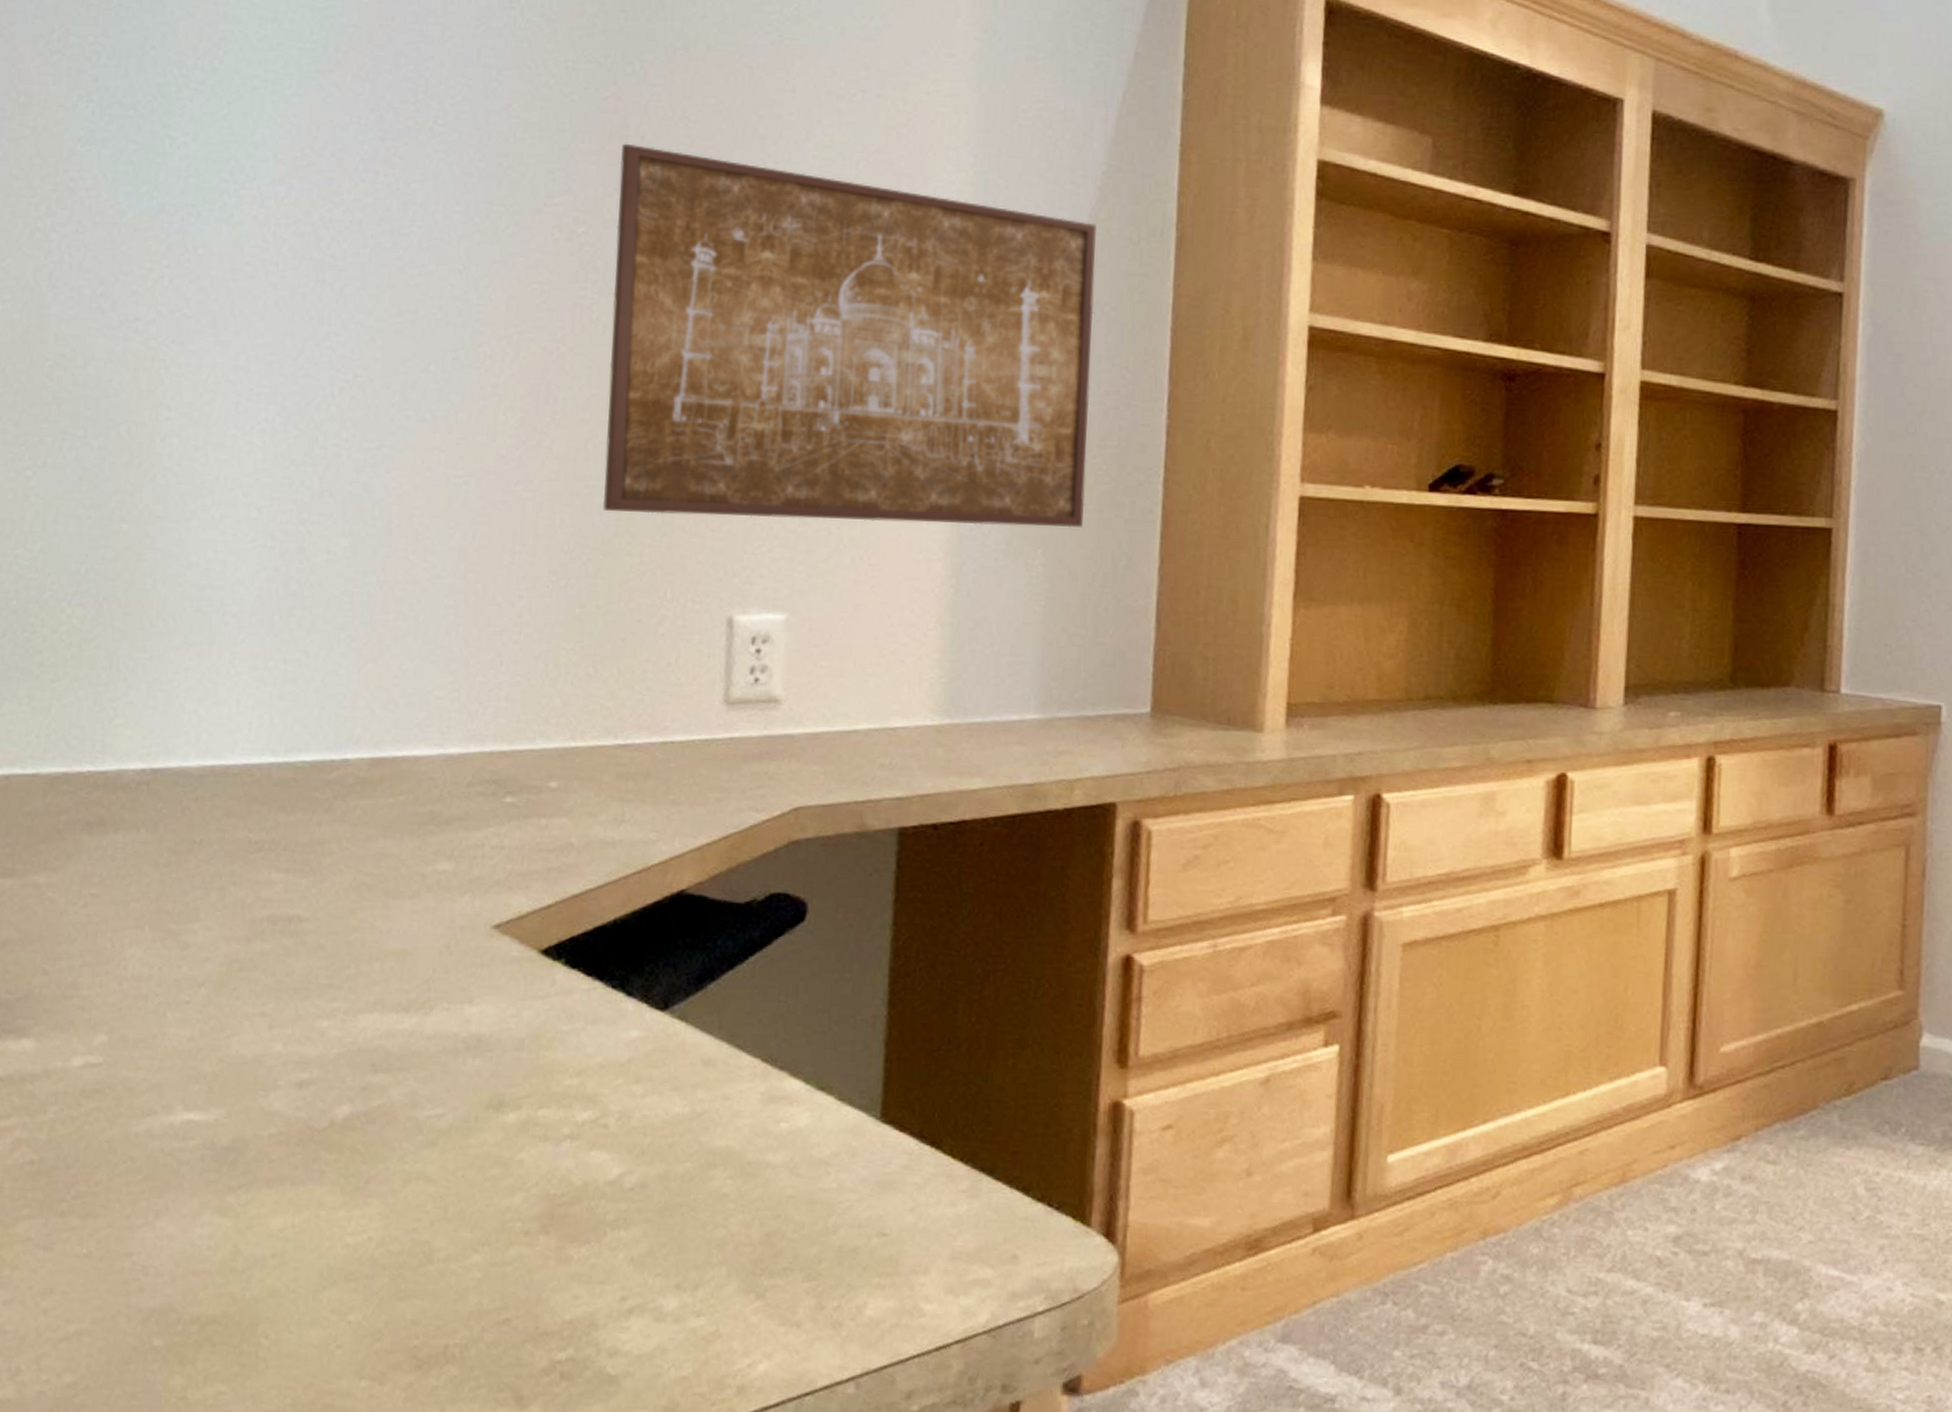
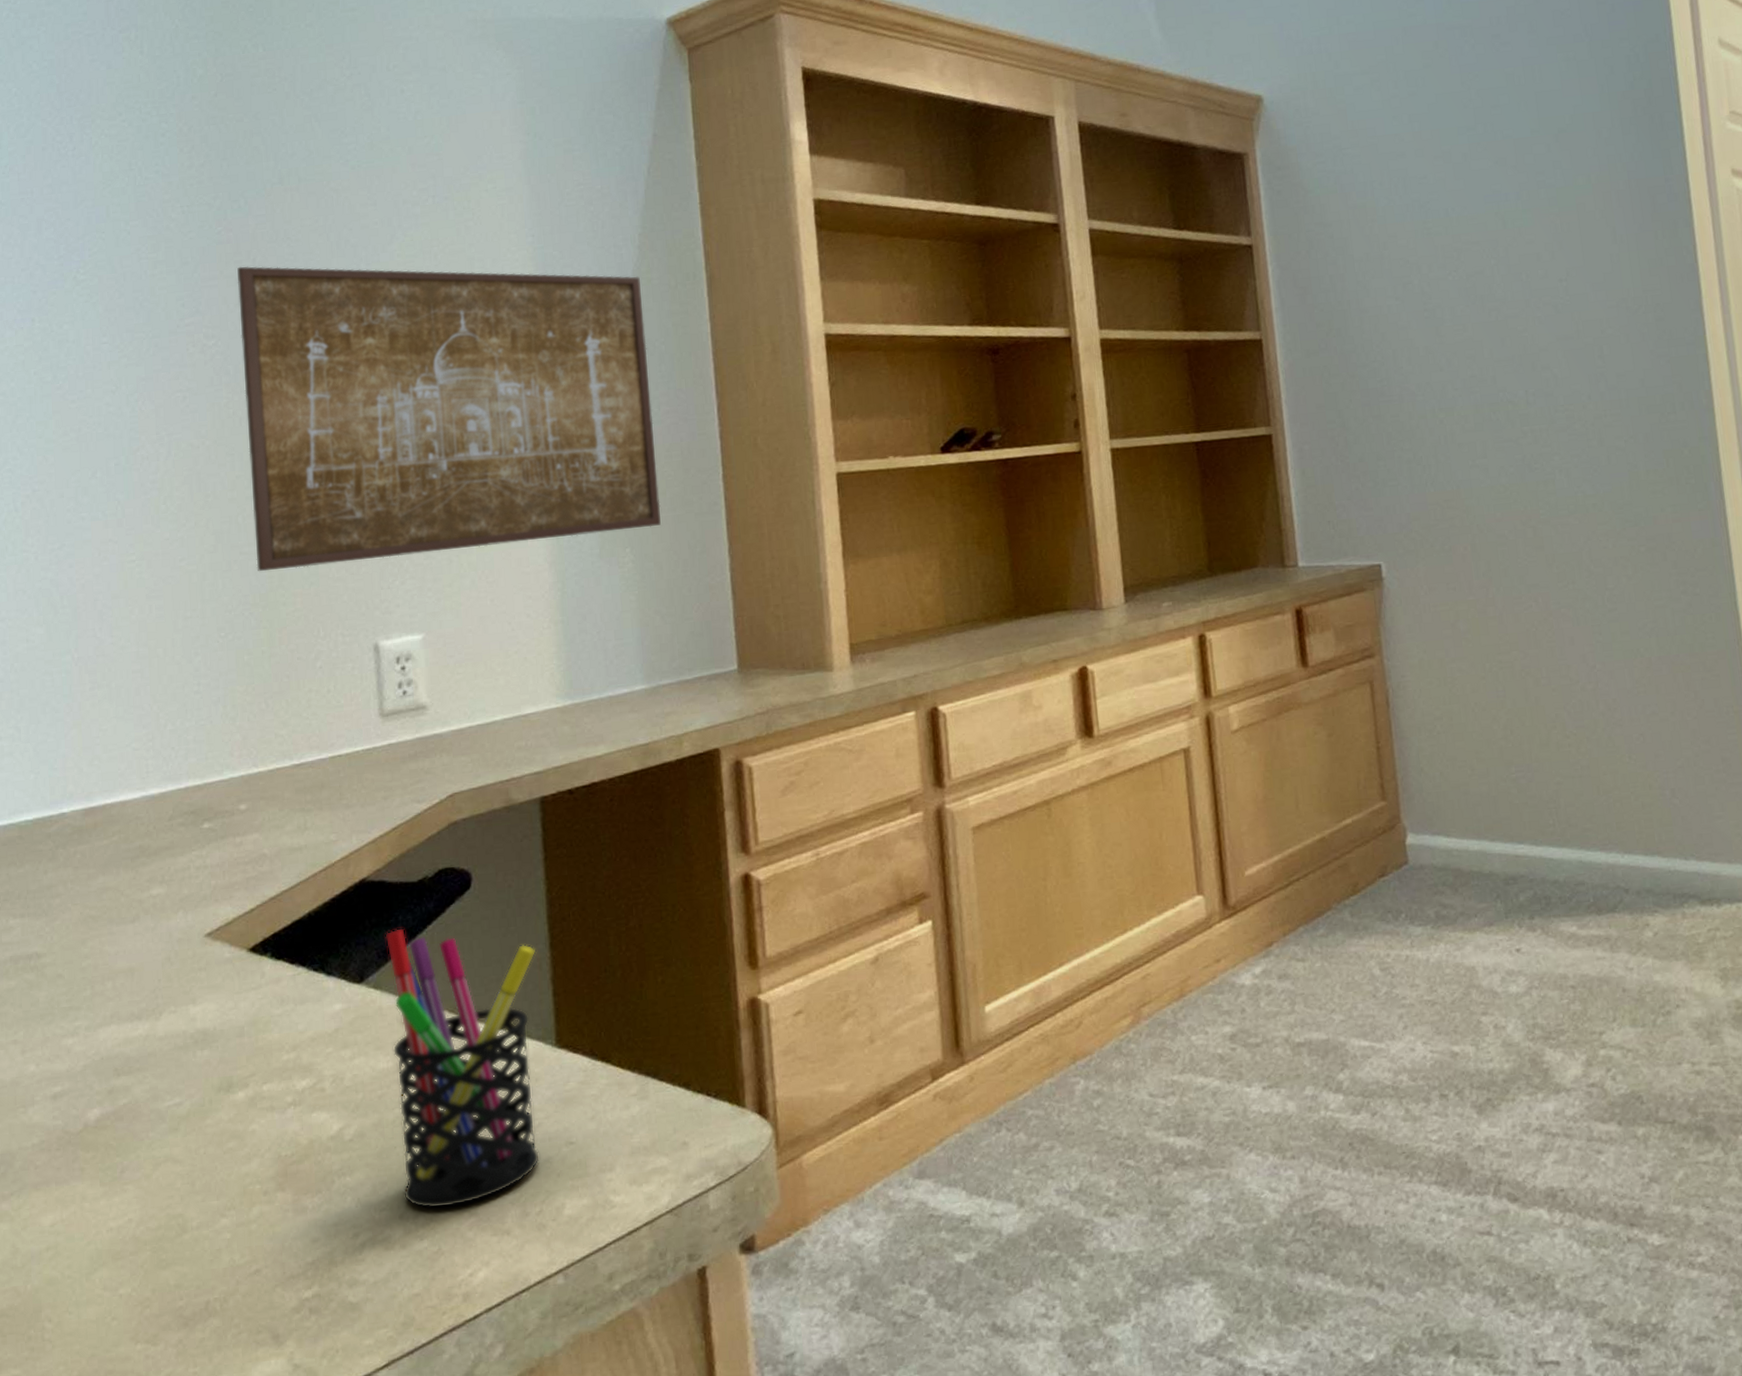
pen holder: none [684,954,872,1285] -> present [385,929,540,1209]

